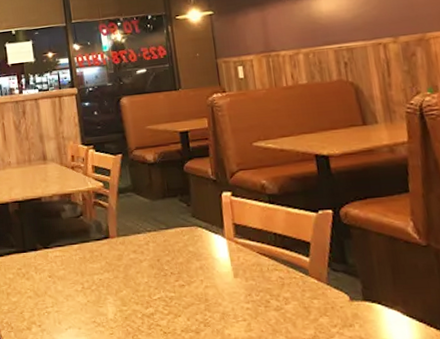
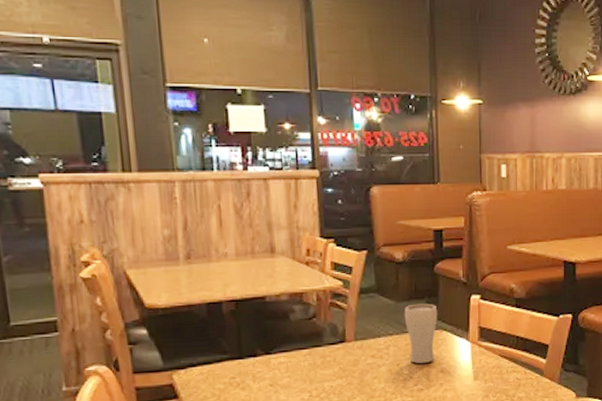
drinking glass: none [159,201,193,259] -> present [404,303,438,364]

